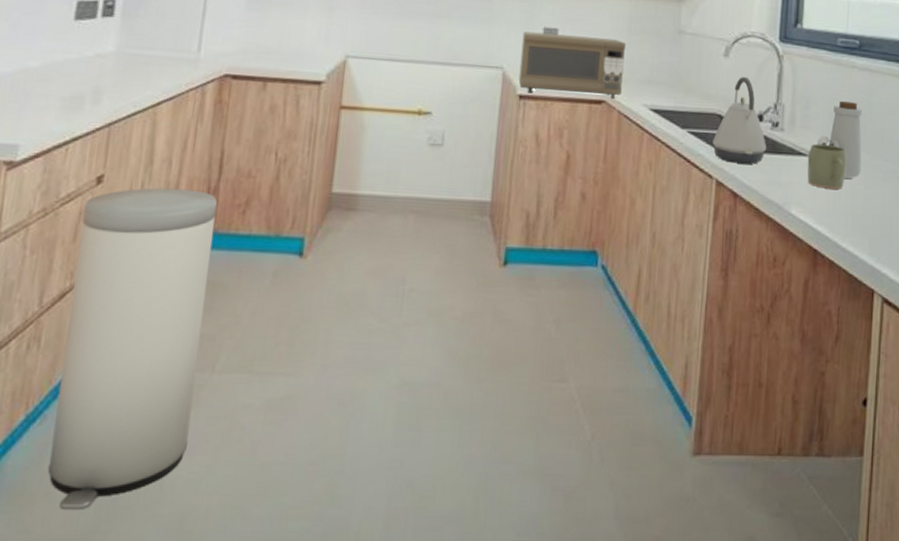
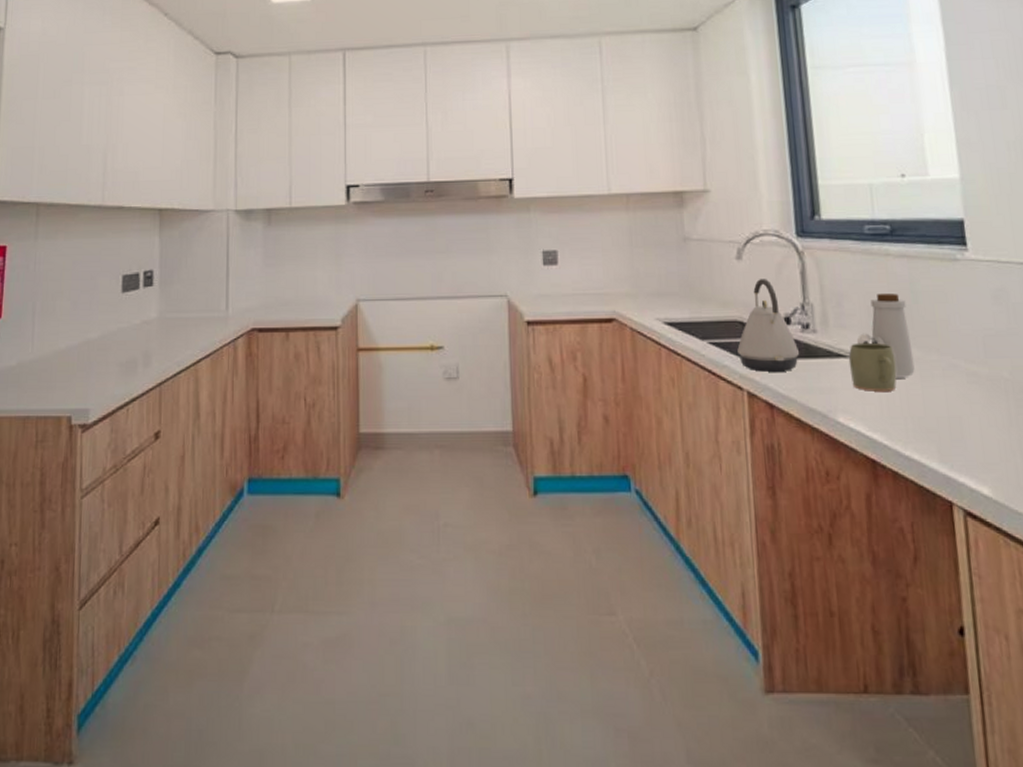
pedal bin: present [47,188,218,511] -> none [142,439,259,746]
microwave: present [518,31,627,100] -> none [522,254,632,318]

